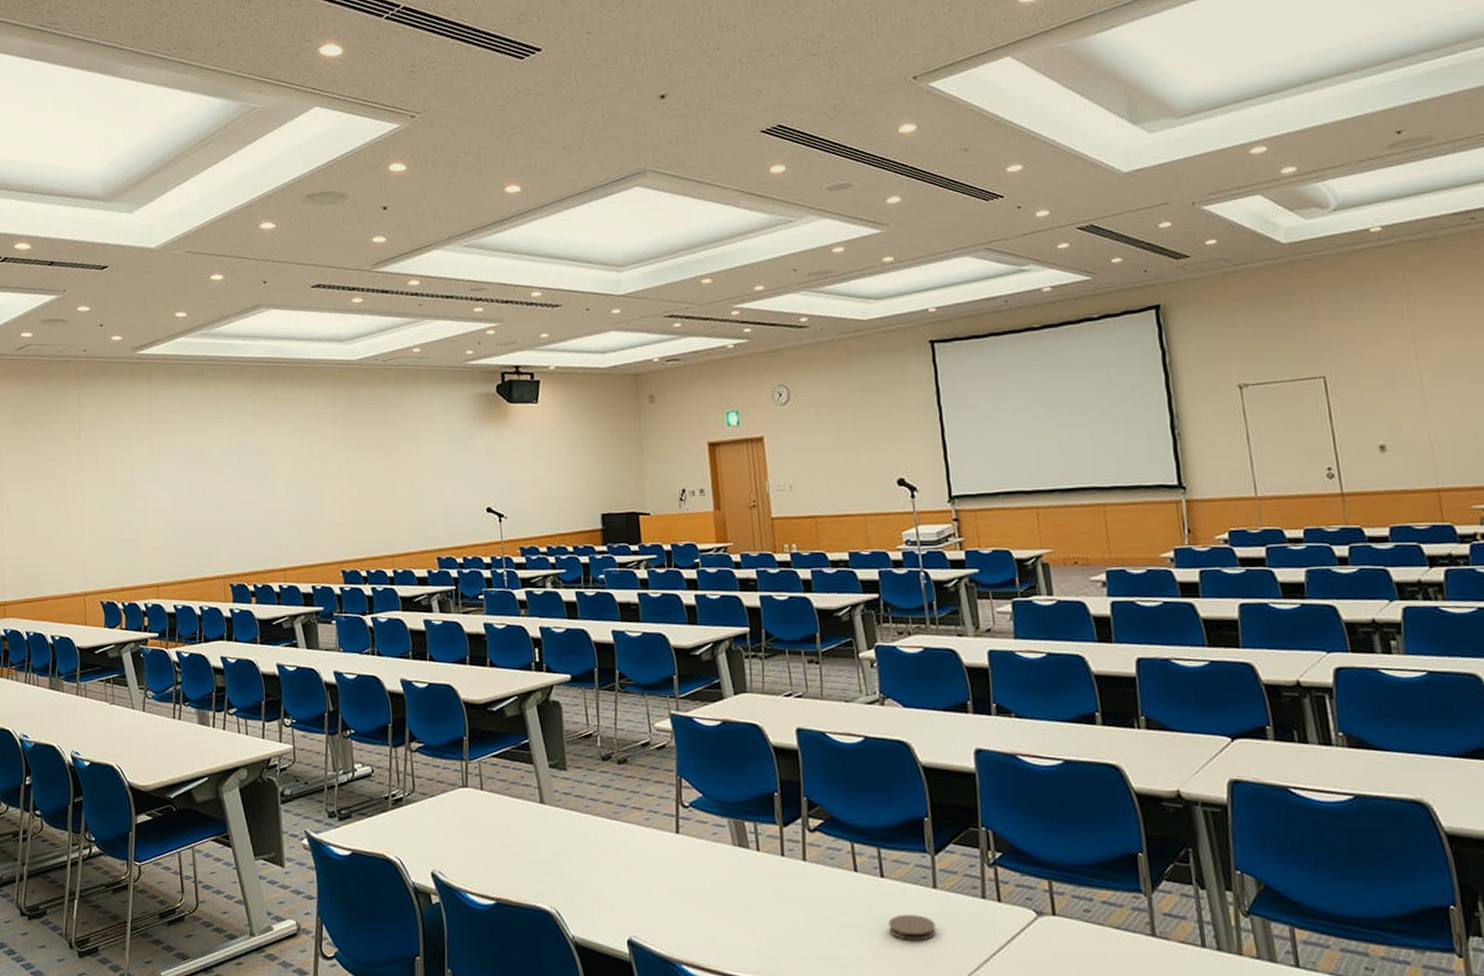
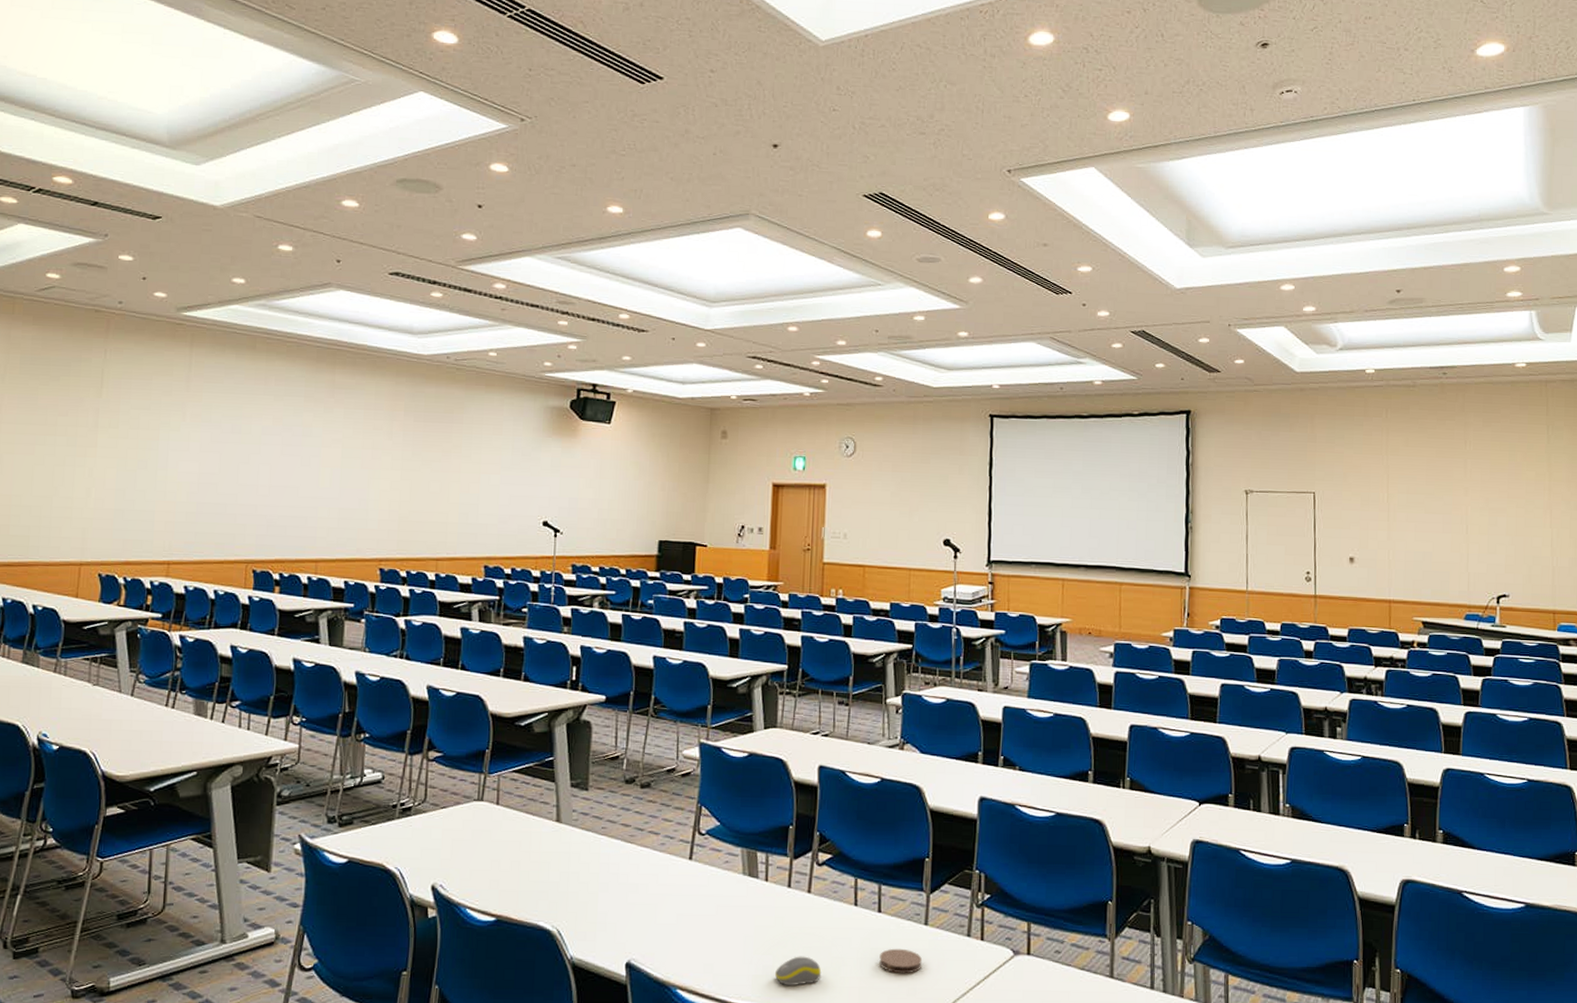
computer mouse: none [779,926,829,957] -> present [774,956,822,985]

